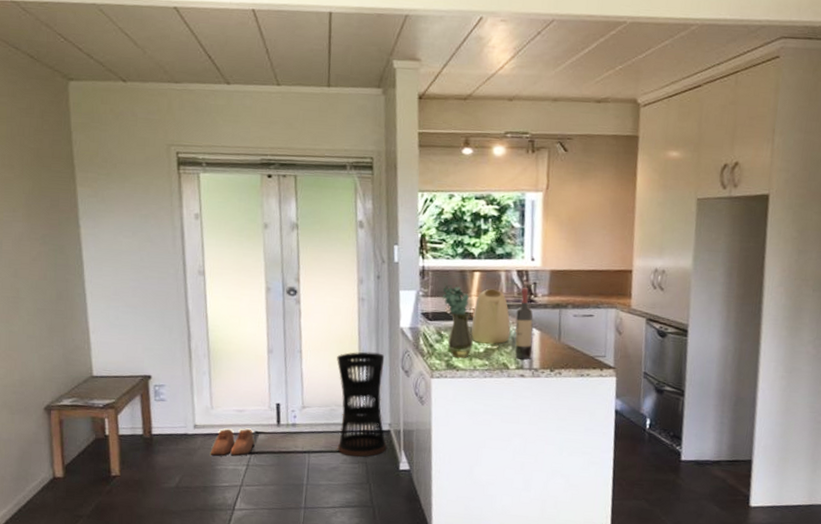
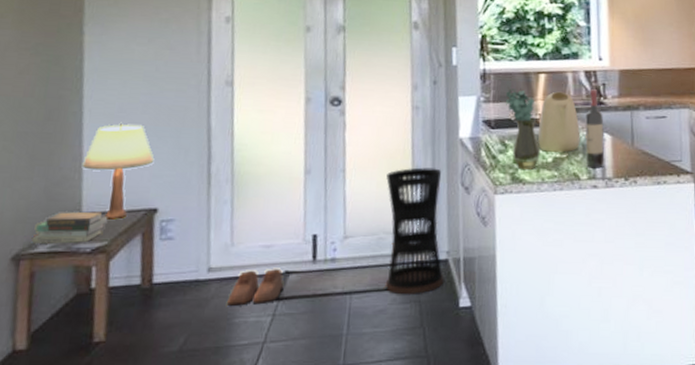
books: none [57,374,114,400] -> present [31,211,108,244]
table lamp: none [89,304,145,383] -> present [82,123,154,220]

